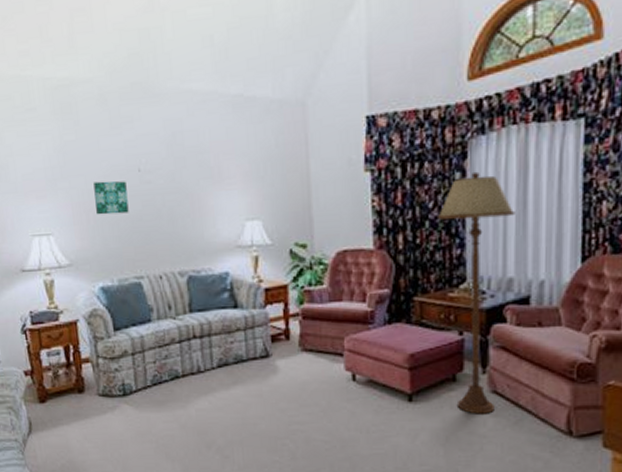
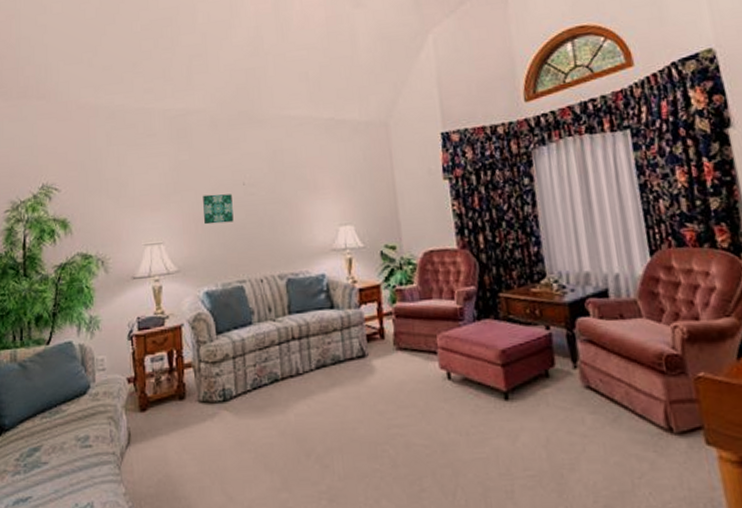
floor lamp: present [437,171,515,414] -> none [512,176,591,412]

